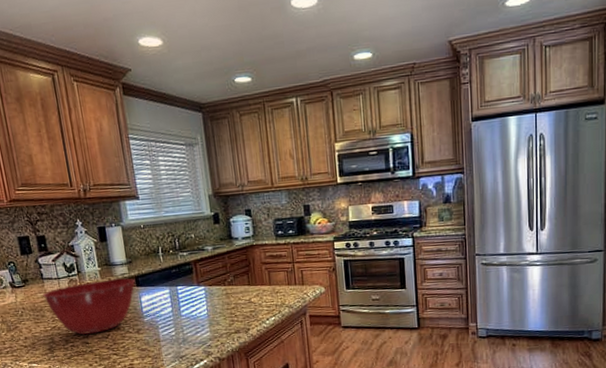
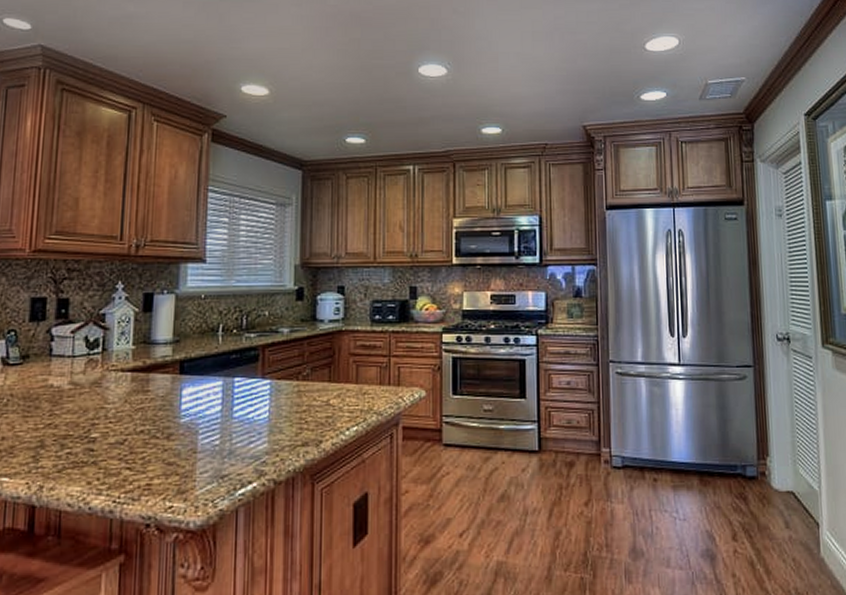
mixing bowl: present [42,278,136,335] -> none [45,362,180,439]

